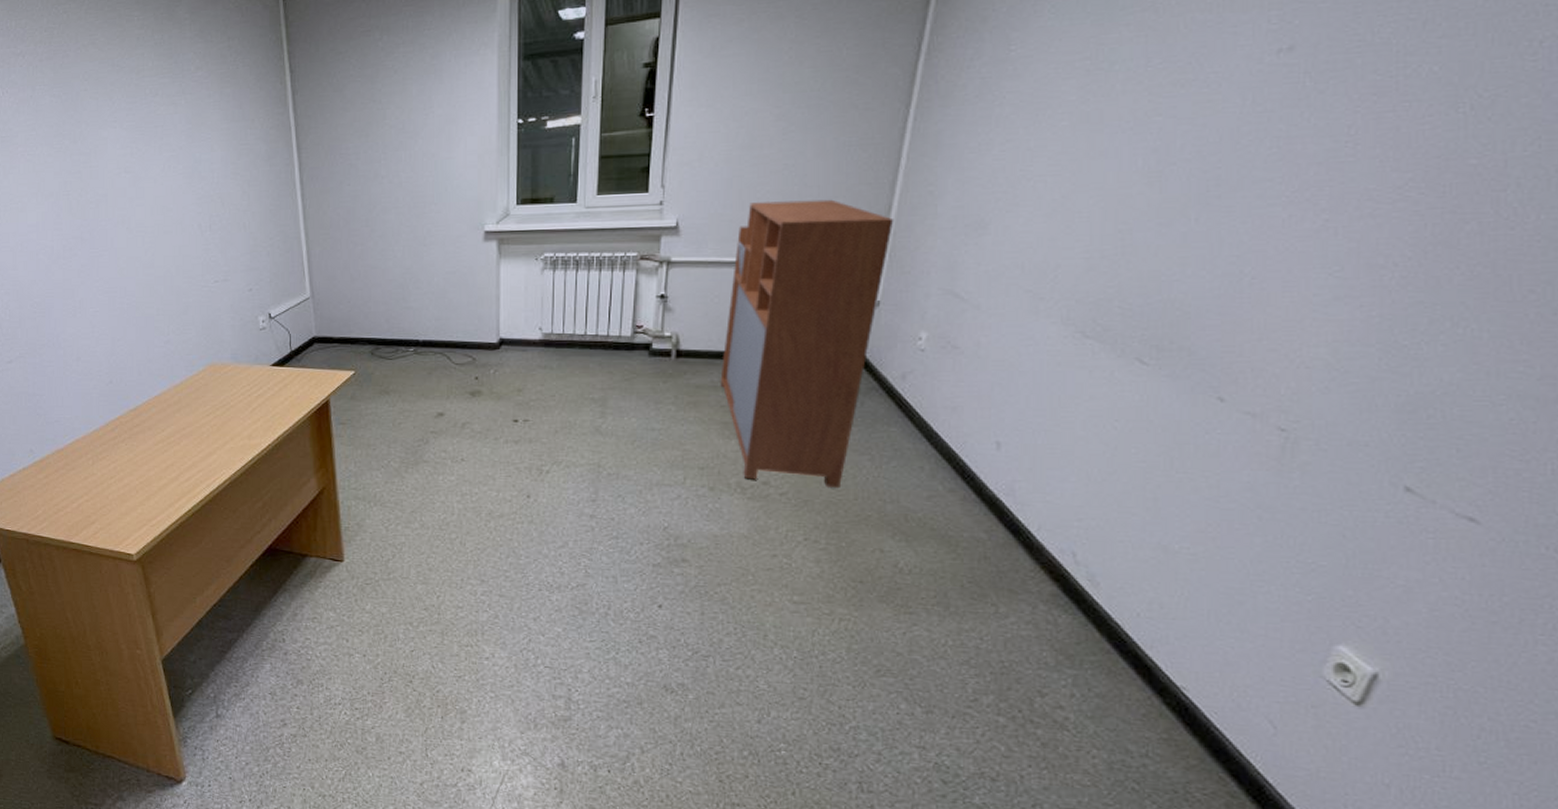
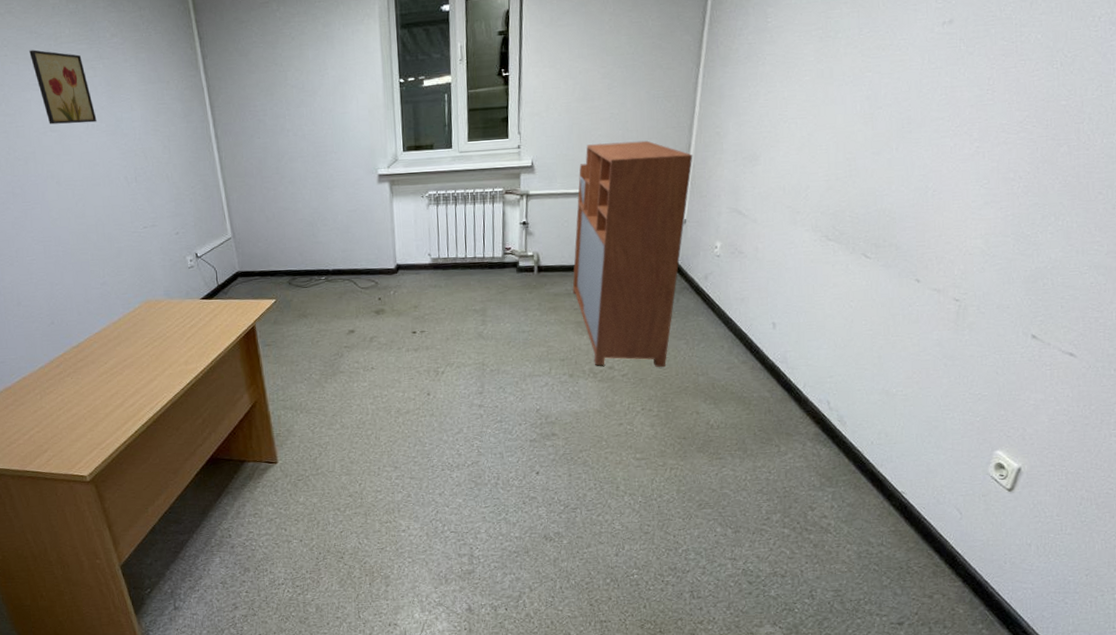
wall art: none [110,84,174,165] -> present [29,50,97,125]

